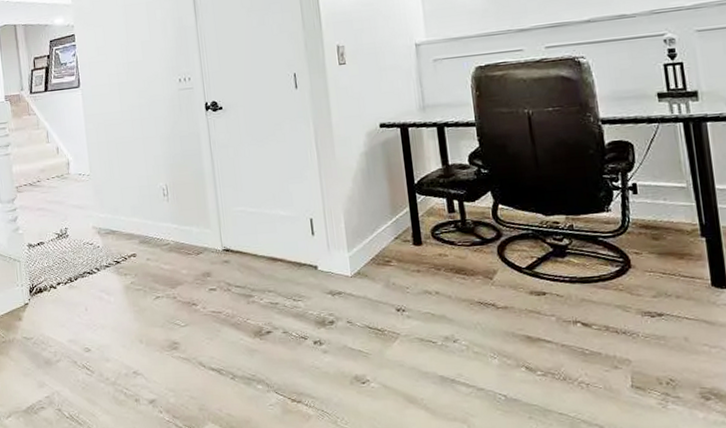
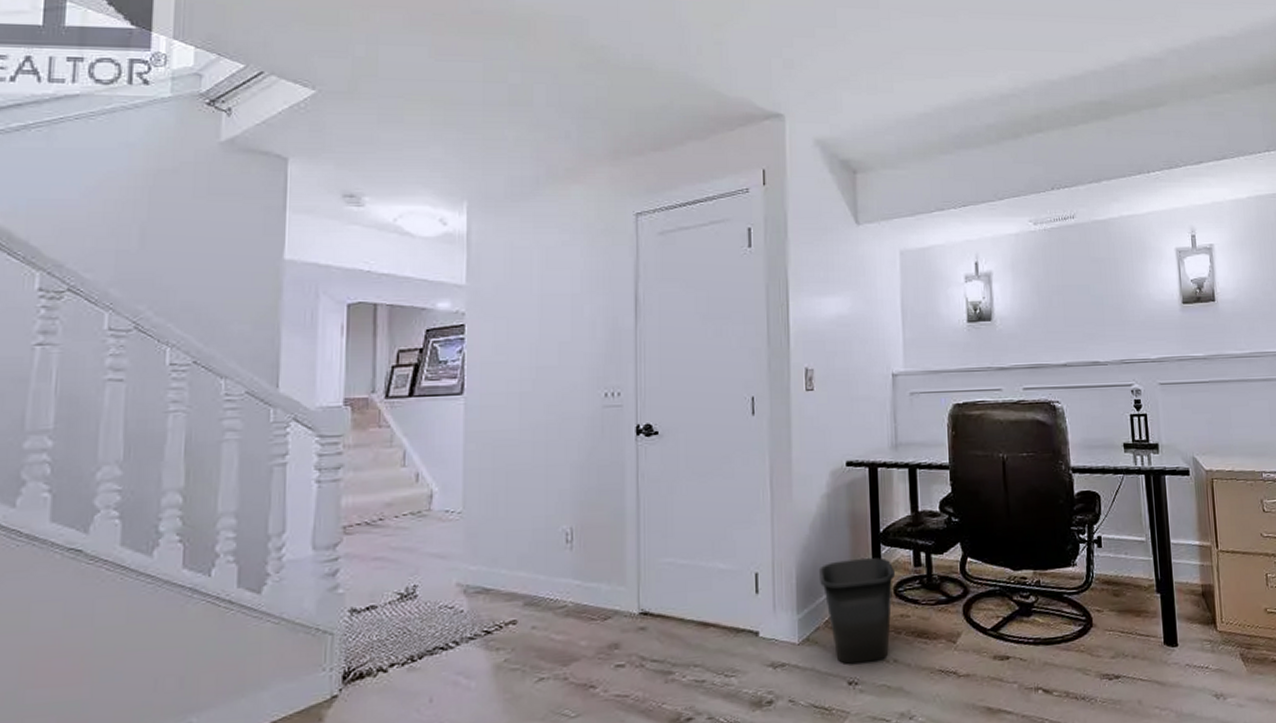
waste bin: none [363,205,432,294] -> present [818,557,896,664]

